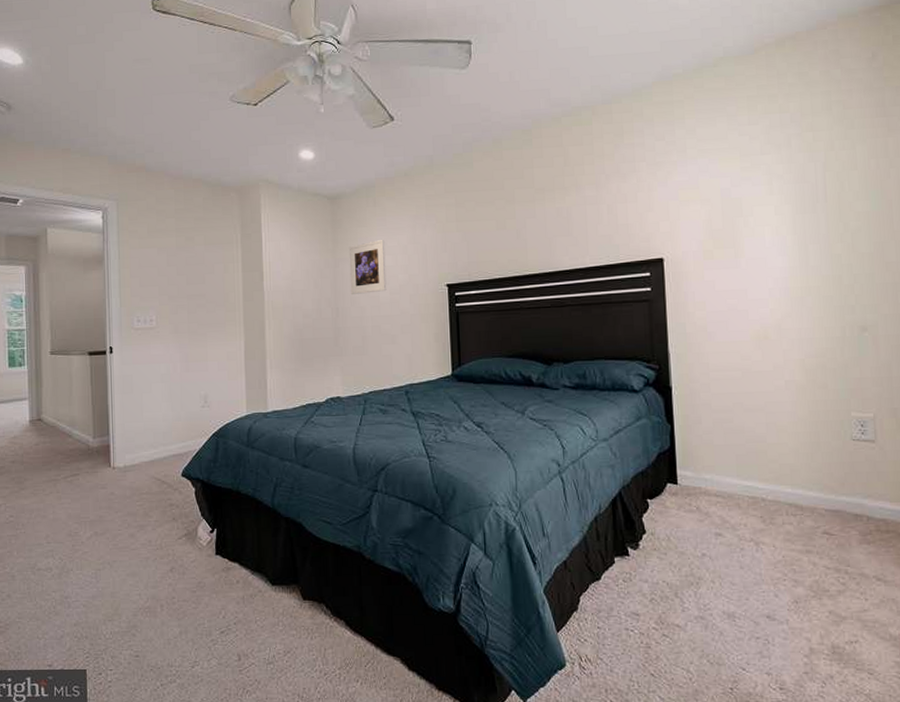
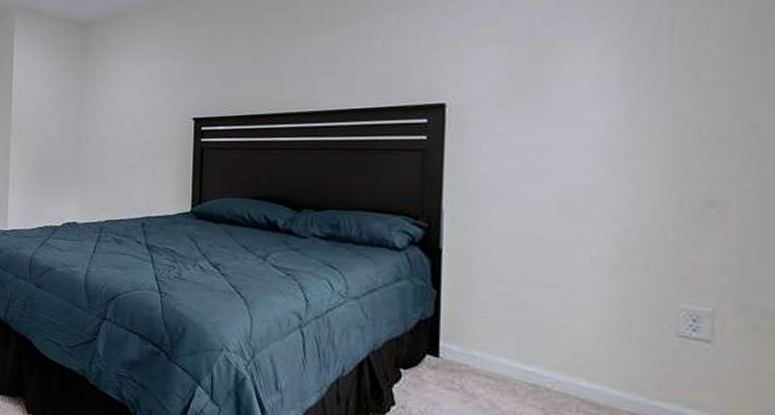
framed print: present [348,240,387,294] -> none [94,69,133,122]

